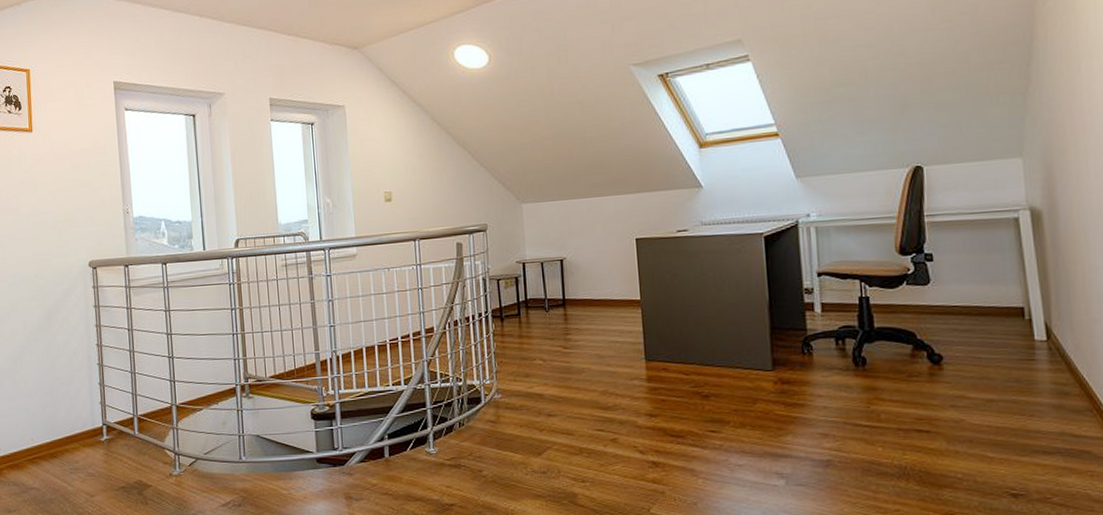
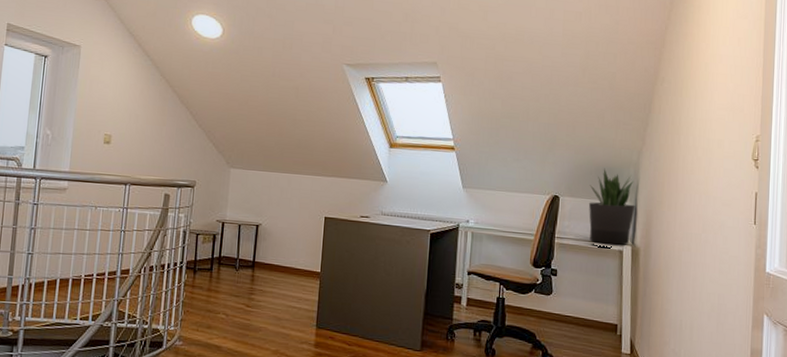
planter: none [961,122,1029,214] -> present [588,168,635,246]

